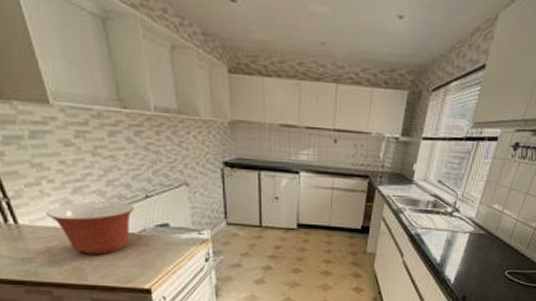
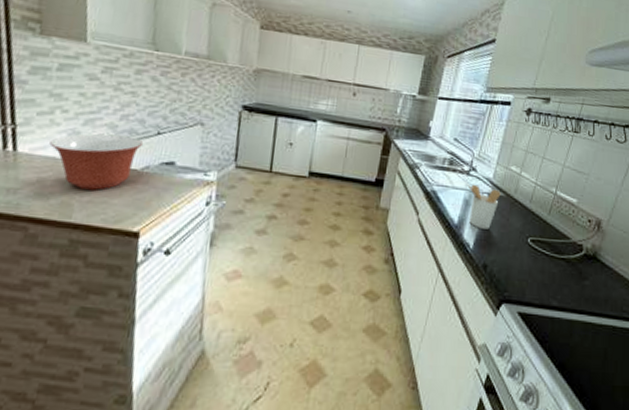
utensil holder: none [450,224,482,266] -> present [467,183,501,229]

